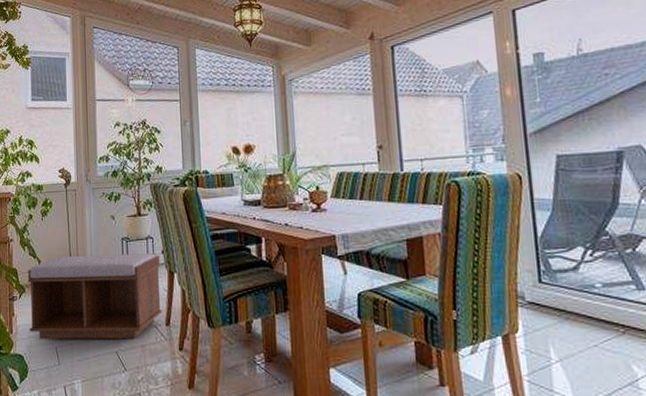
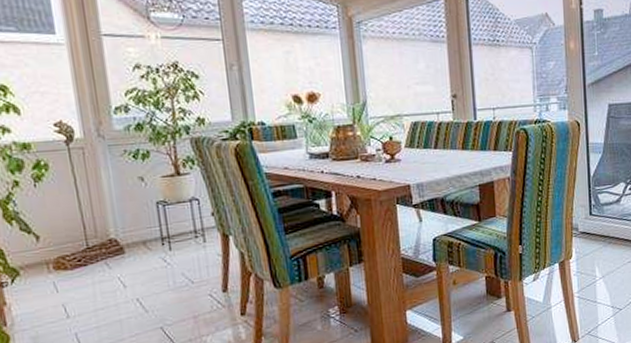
bench: present [27,253,162,339] -> none [19,216,217,327]

